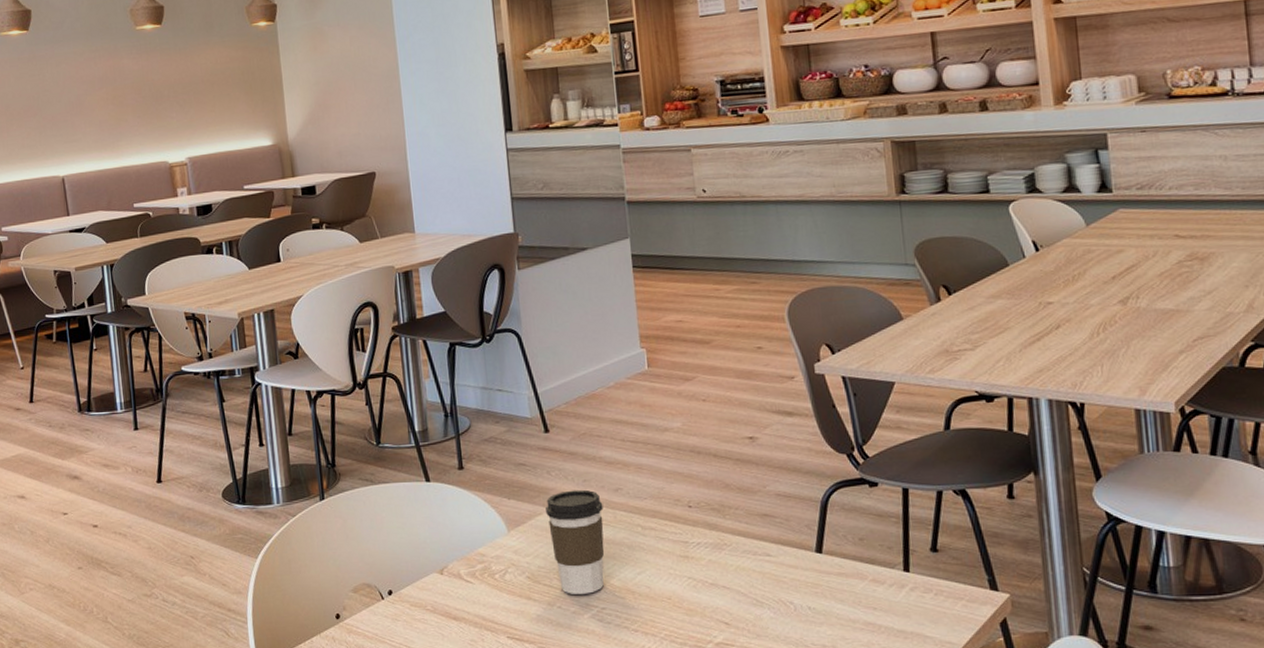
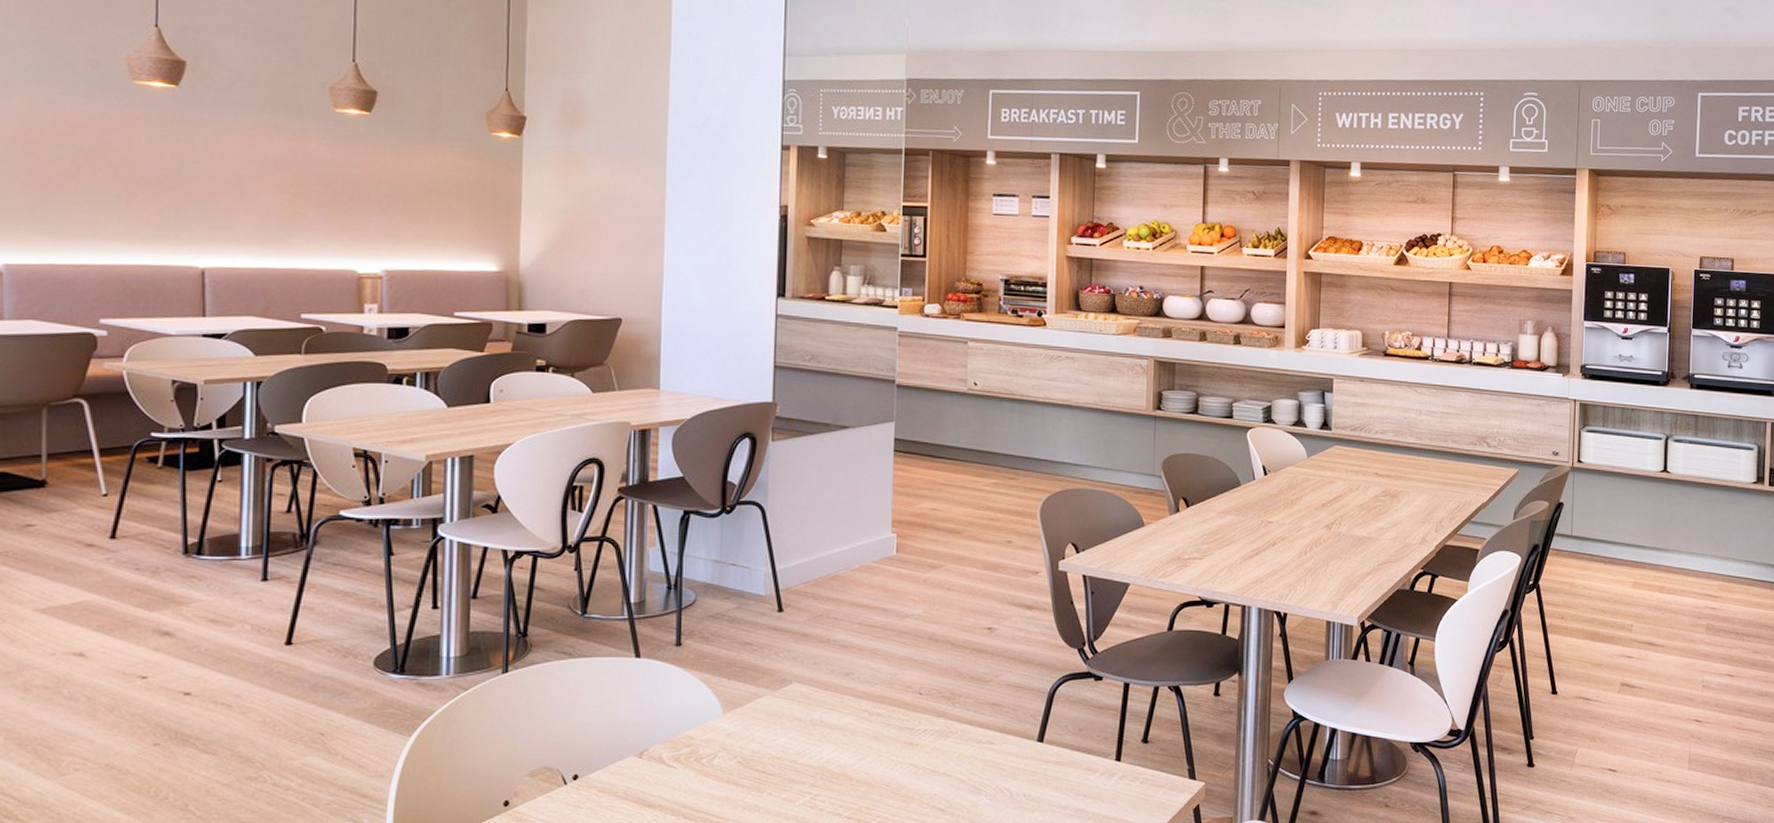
coffee cup: present [546,489,605,595] -> none [768,672,831,782]

